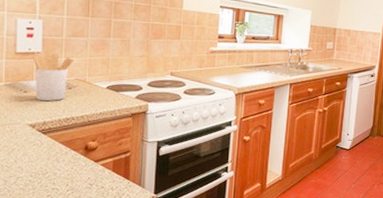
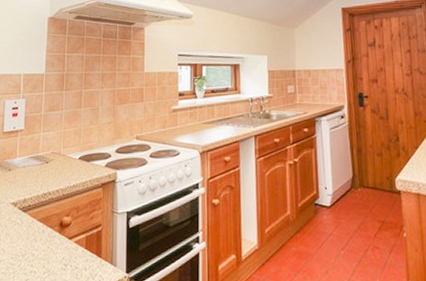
utensil holder: present [32,52,73,102] -> none [16,129,50,178]

